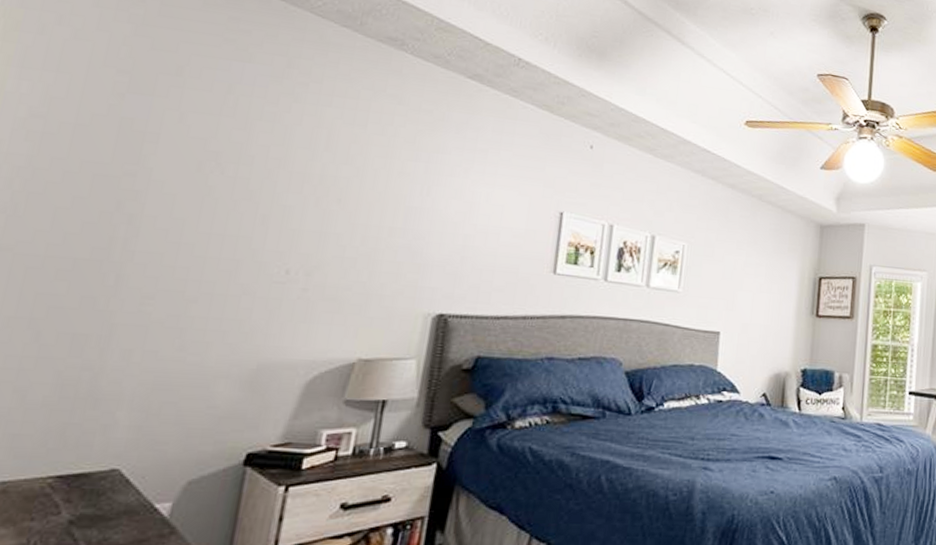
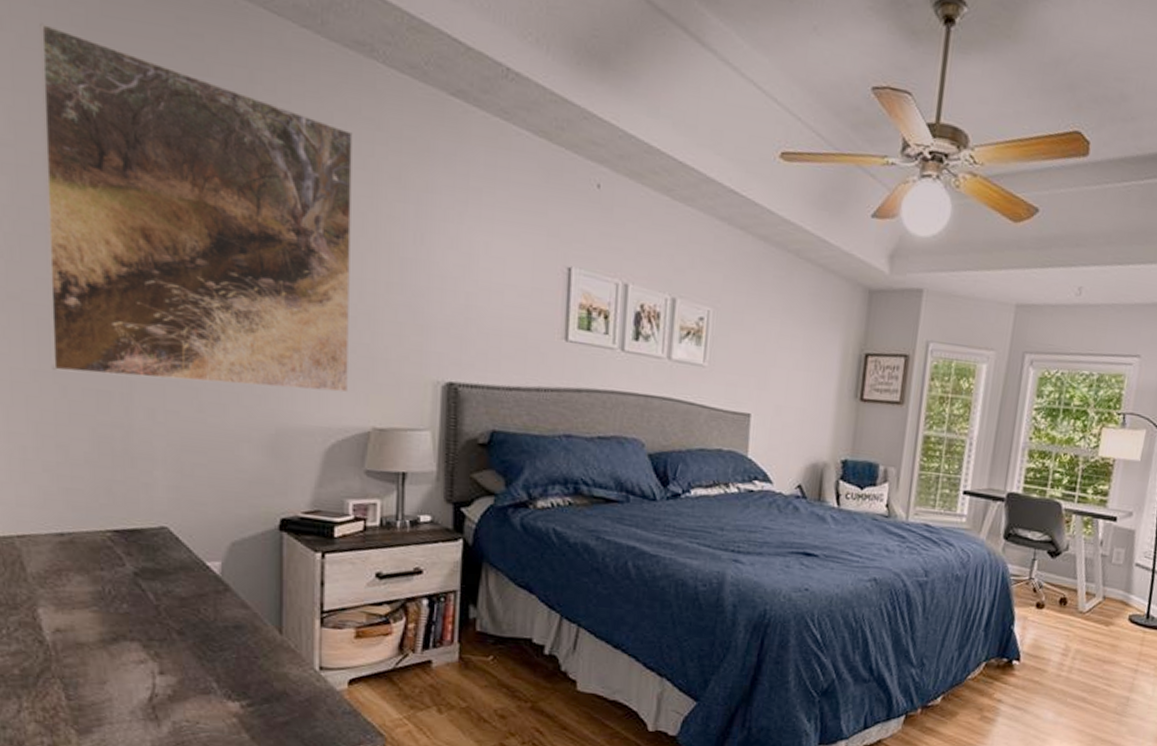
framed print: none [28,20,376,327] -> present [40,22,353,393]

